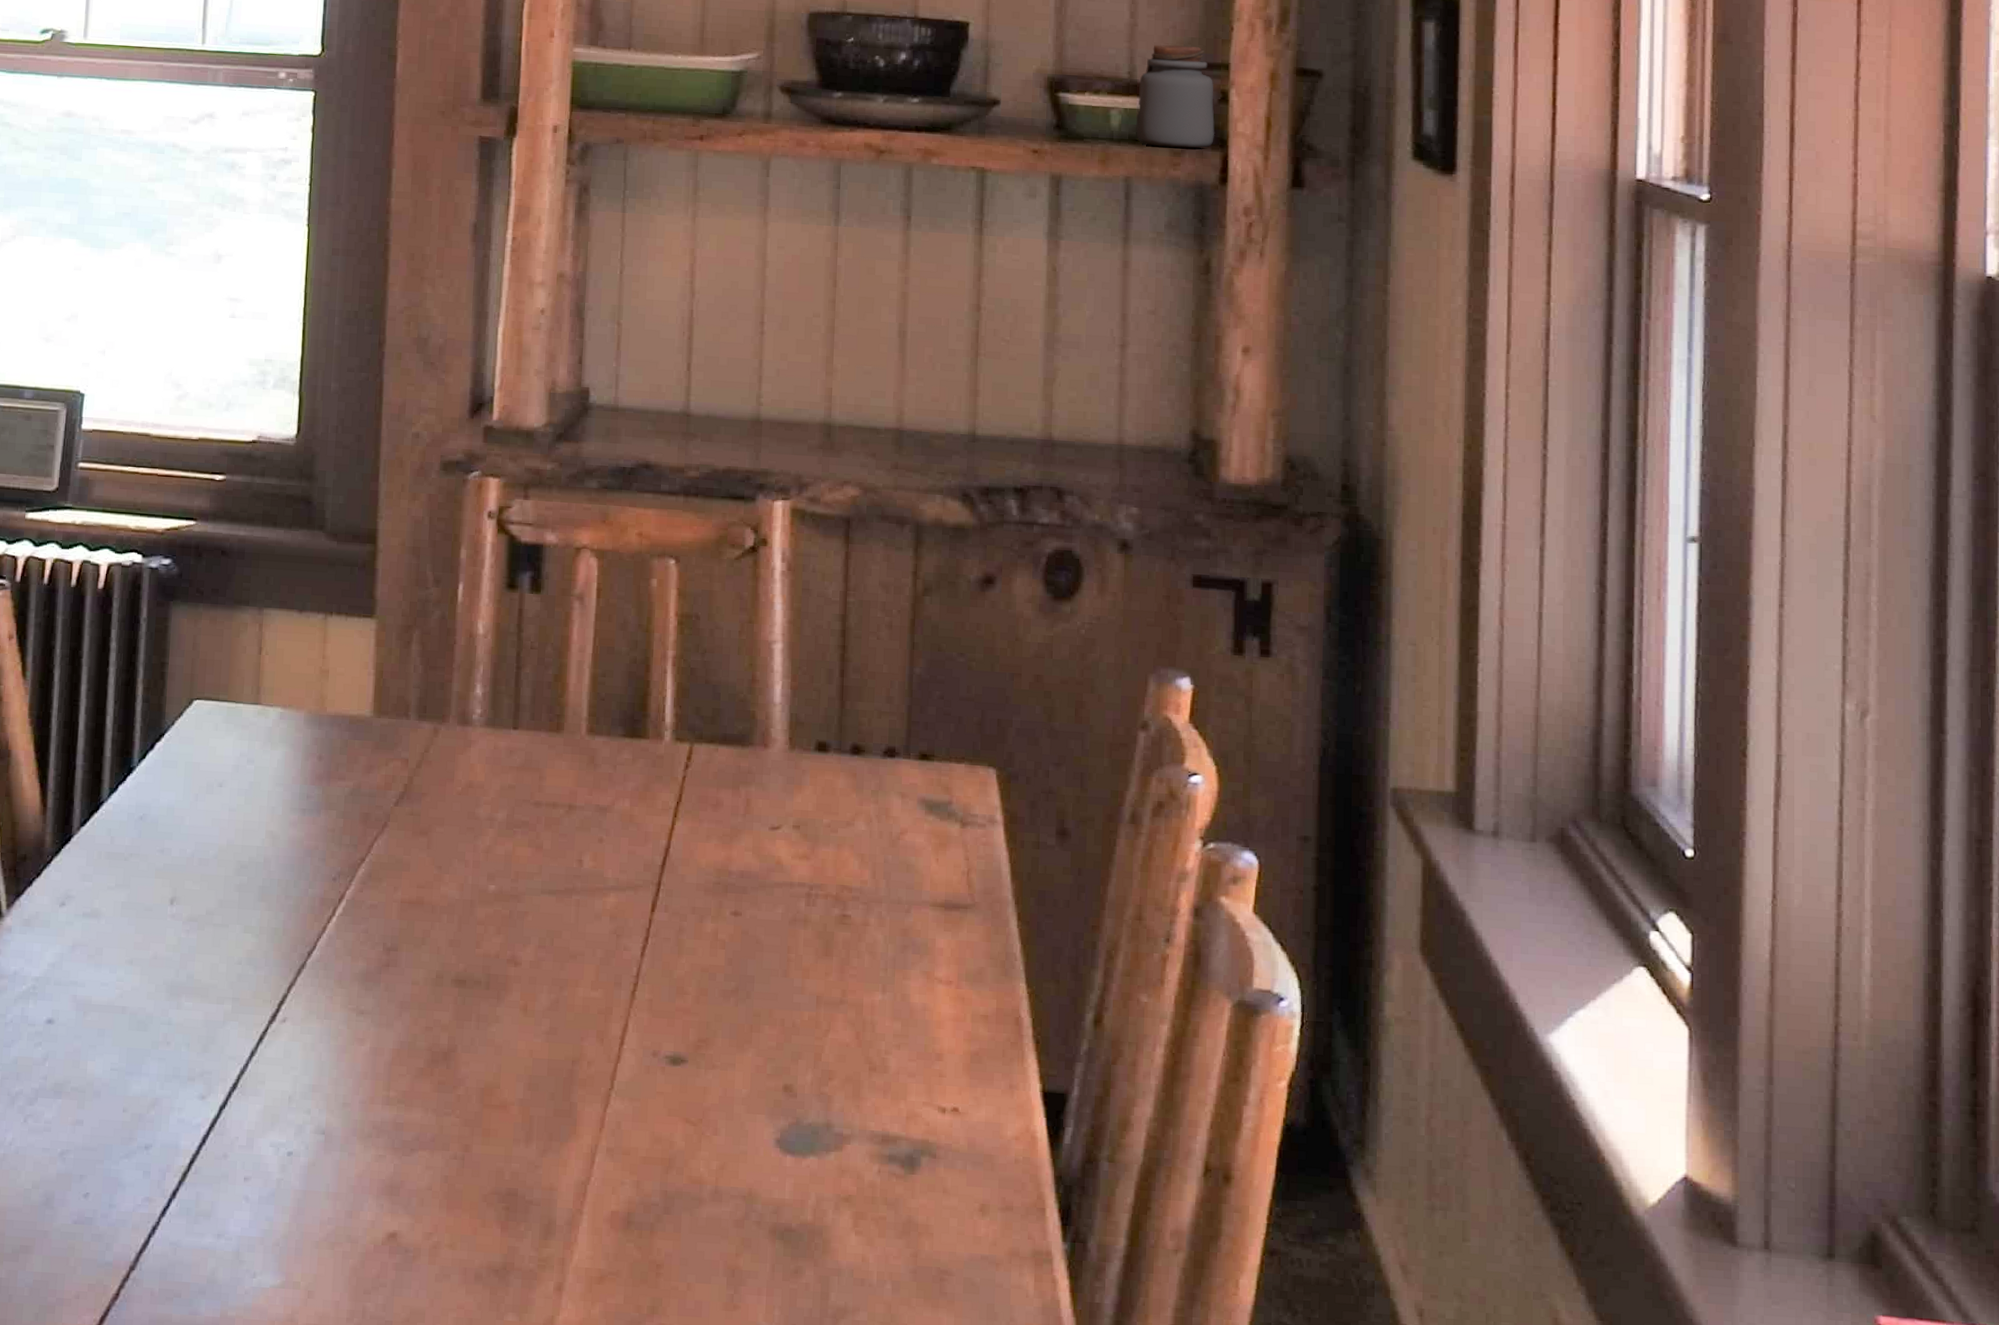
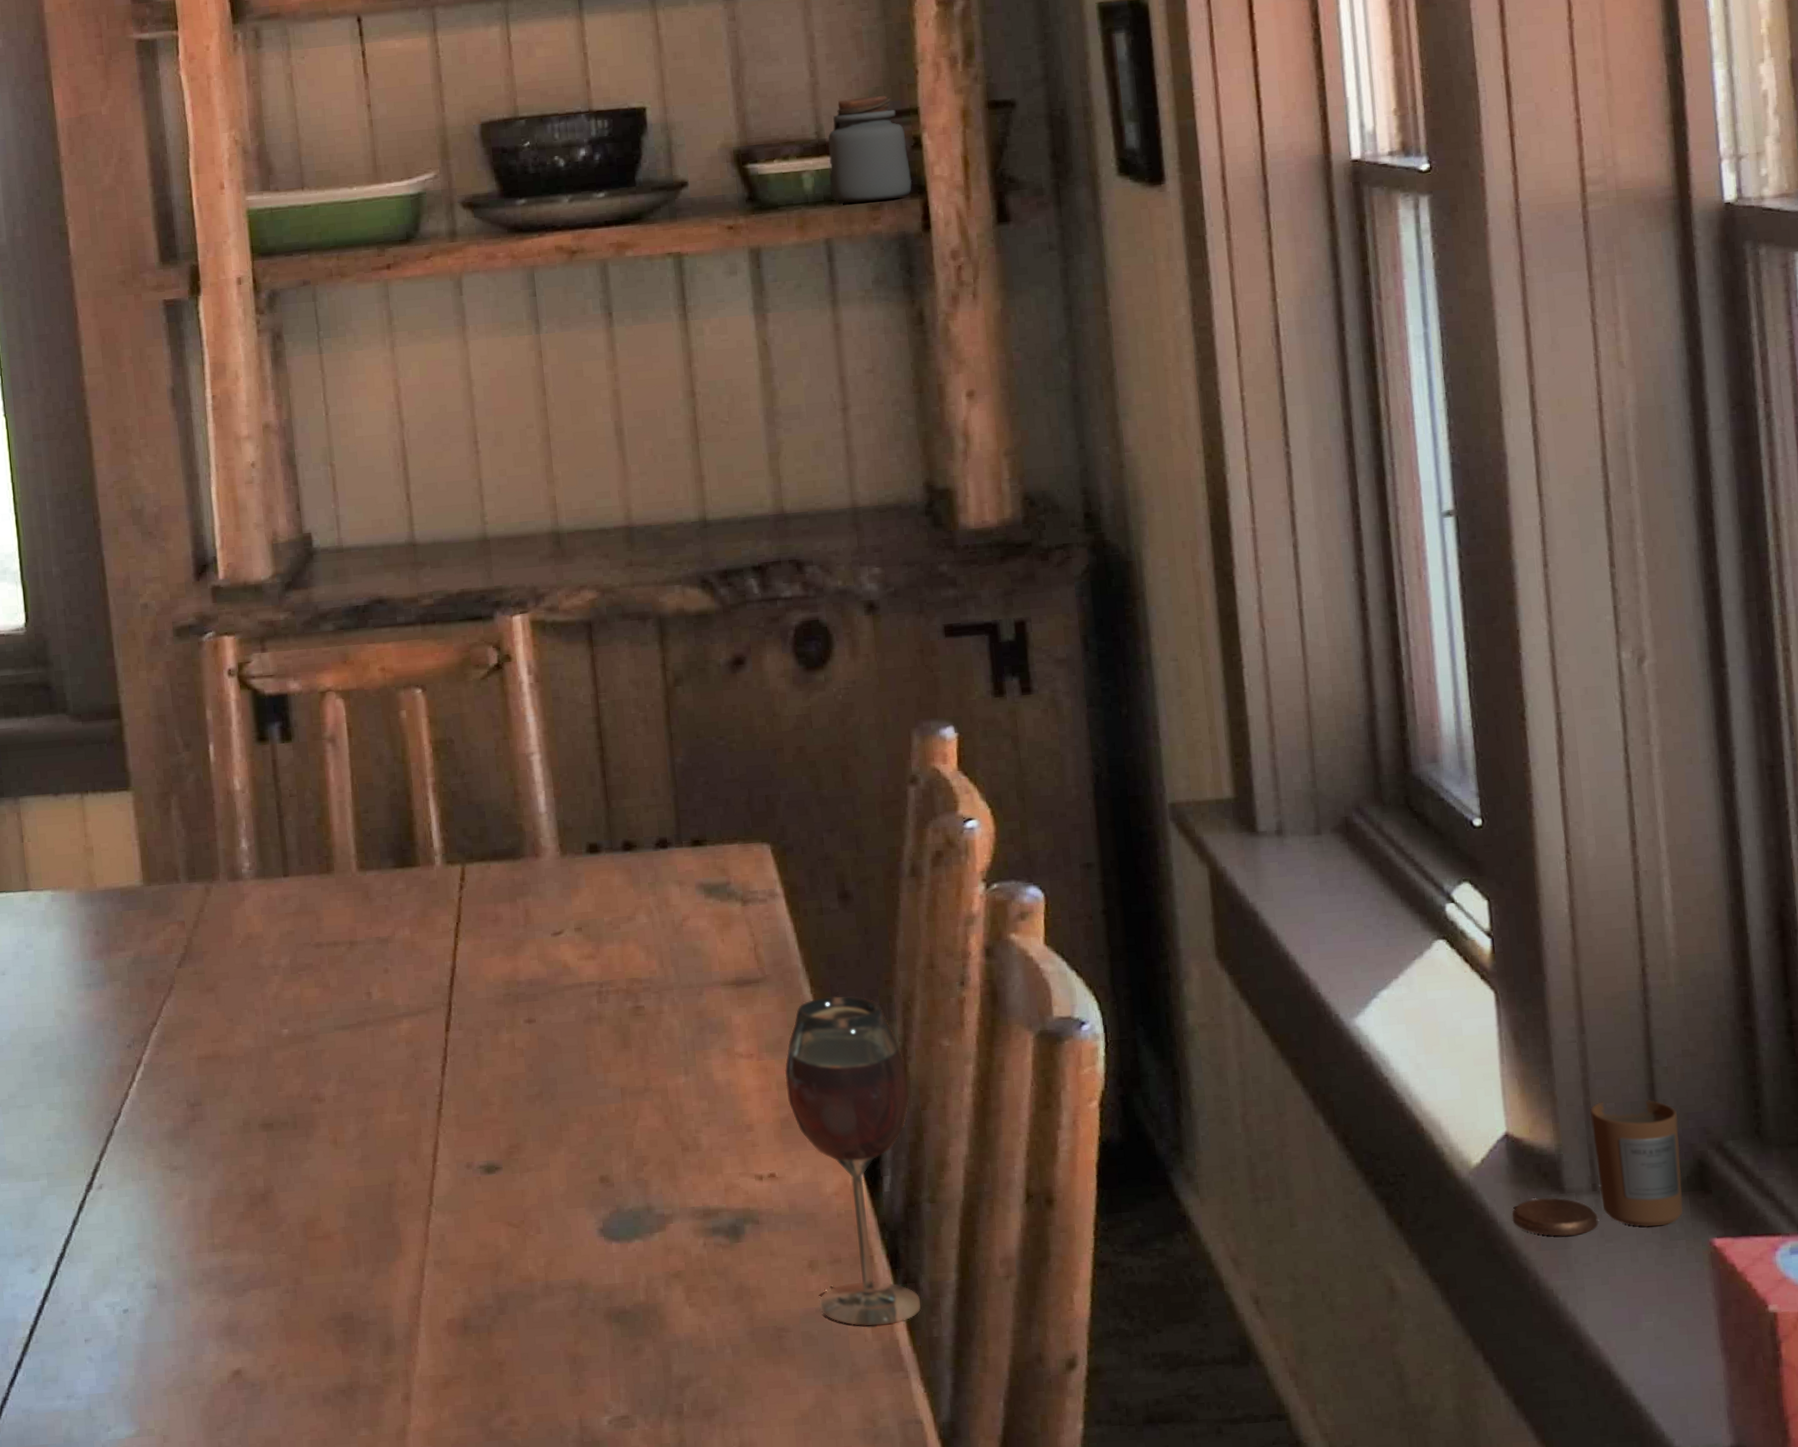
wineglass: none [980,934,1102,1283] -> present [784,996,921,1326]
candle: none [1682,1157,1856,1296] -> present [1512,1099,1683,1236]

